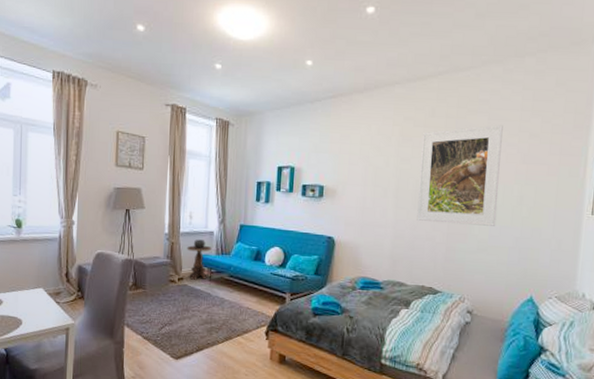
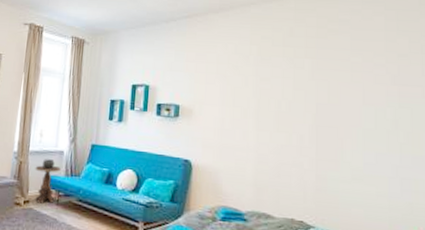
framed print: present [417,125,503,226] -> none [281,45,371,153]

